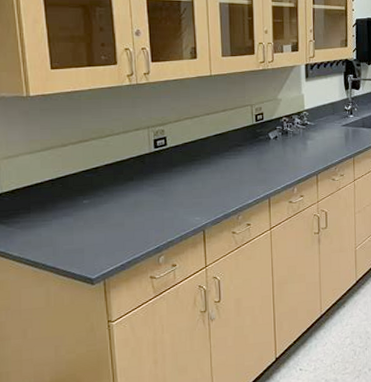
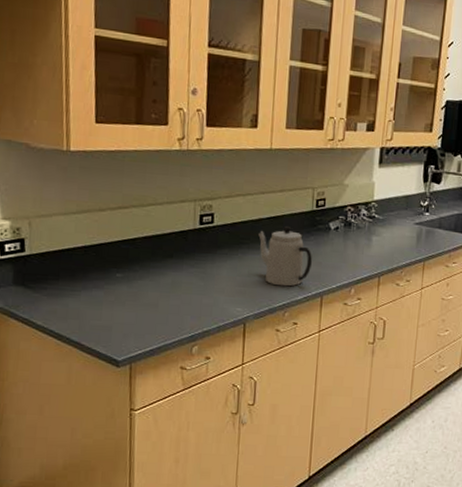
teapot: none [208,140,257,194] -> present [258,225,312,287]

